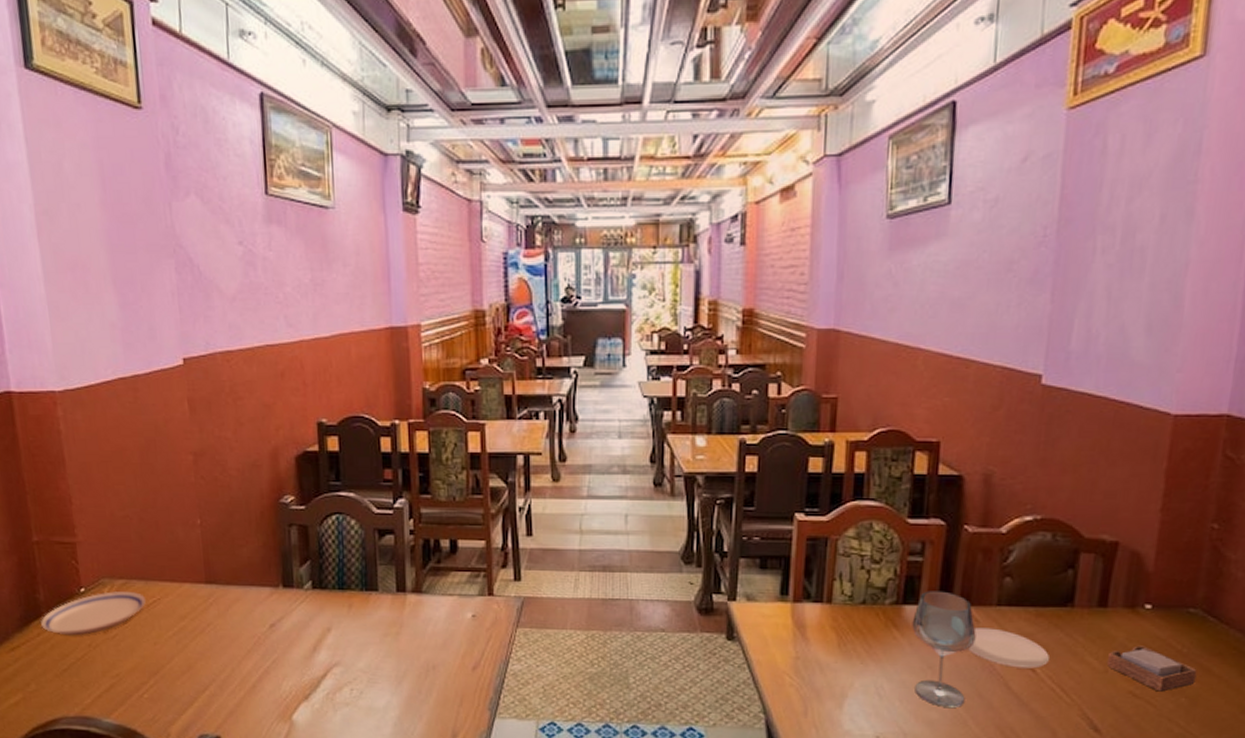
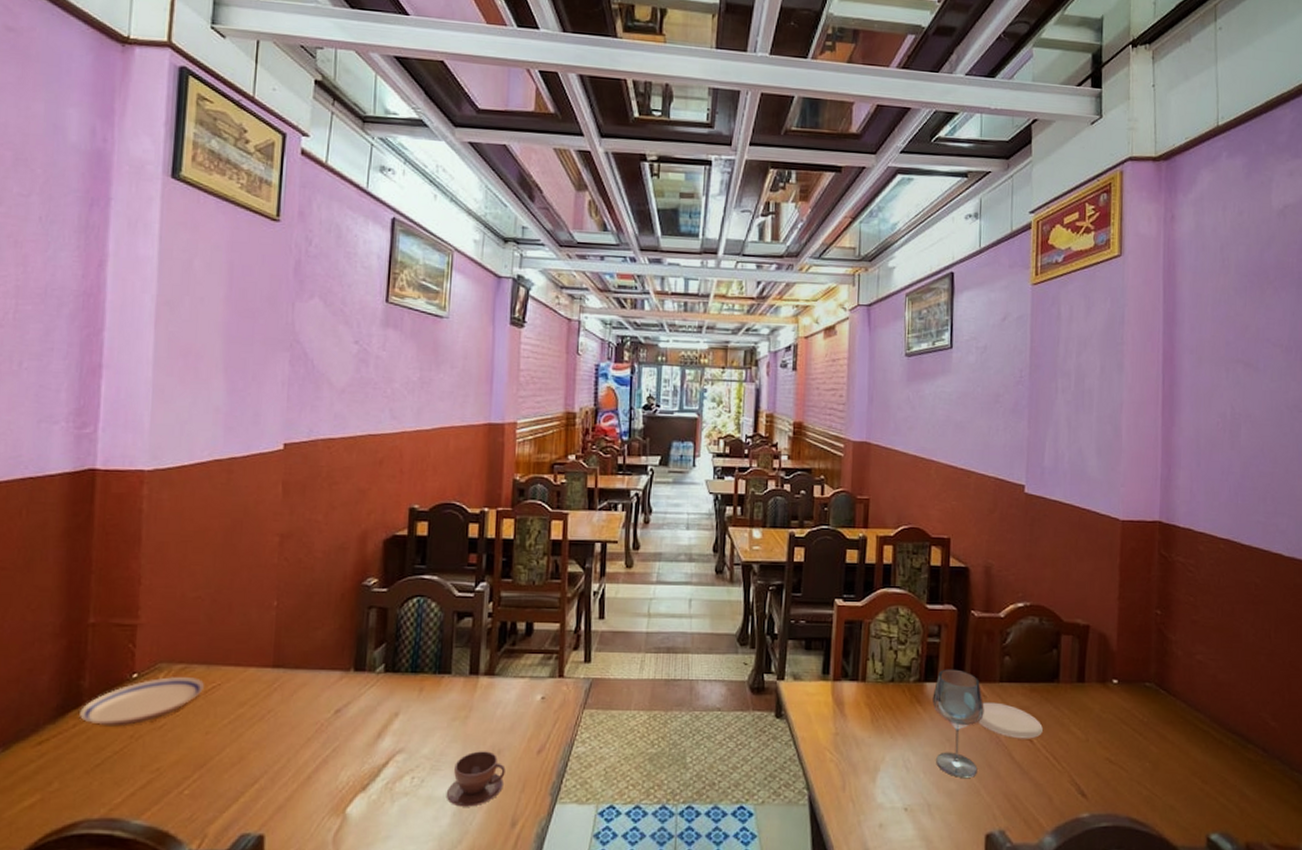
teacup: none [386,666,442,718] -> present [447,751,506,807]
napkin holder: present [1106,646,1197,692] -> none [1087,716,1156,758]

